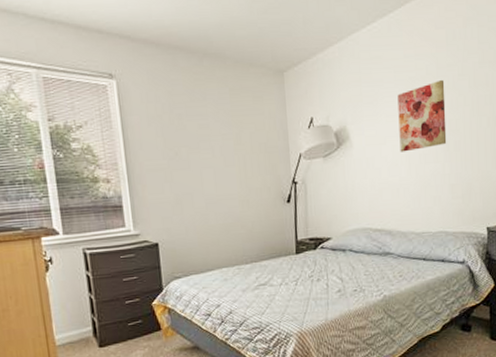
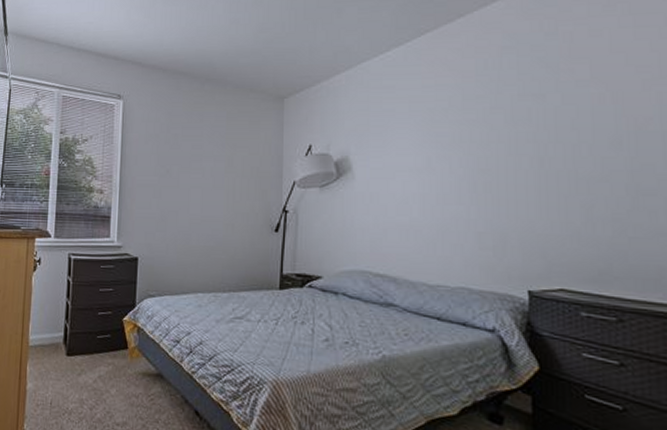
wall art: present [397,79,447,152] -> none [412,112,474,189]

